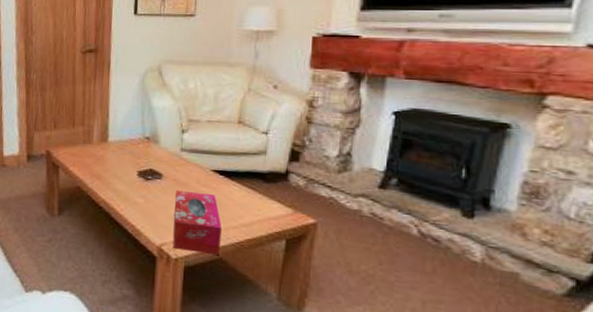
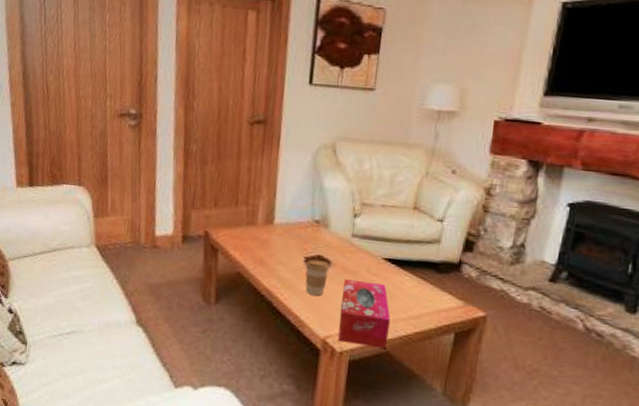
coffee cup: none [139,173,162,206] -> present [305,259,330,296]

